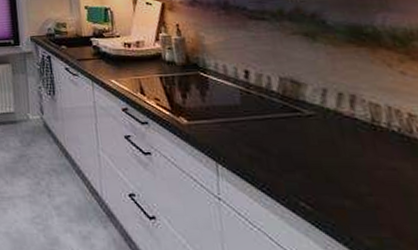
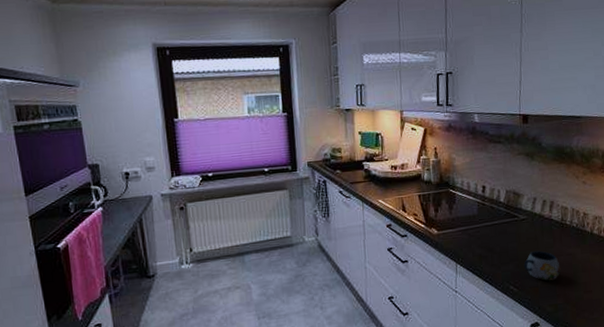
mug: none [318,159,381,203] -> present [523,251,561,281]

